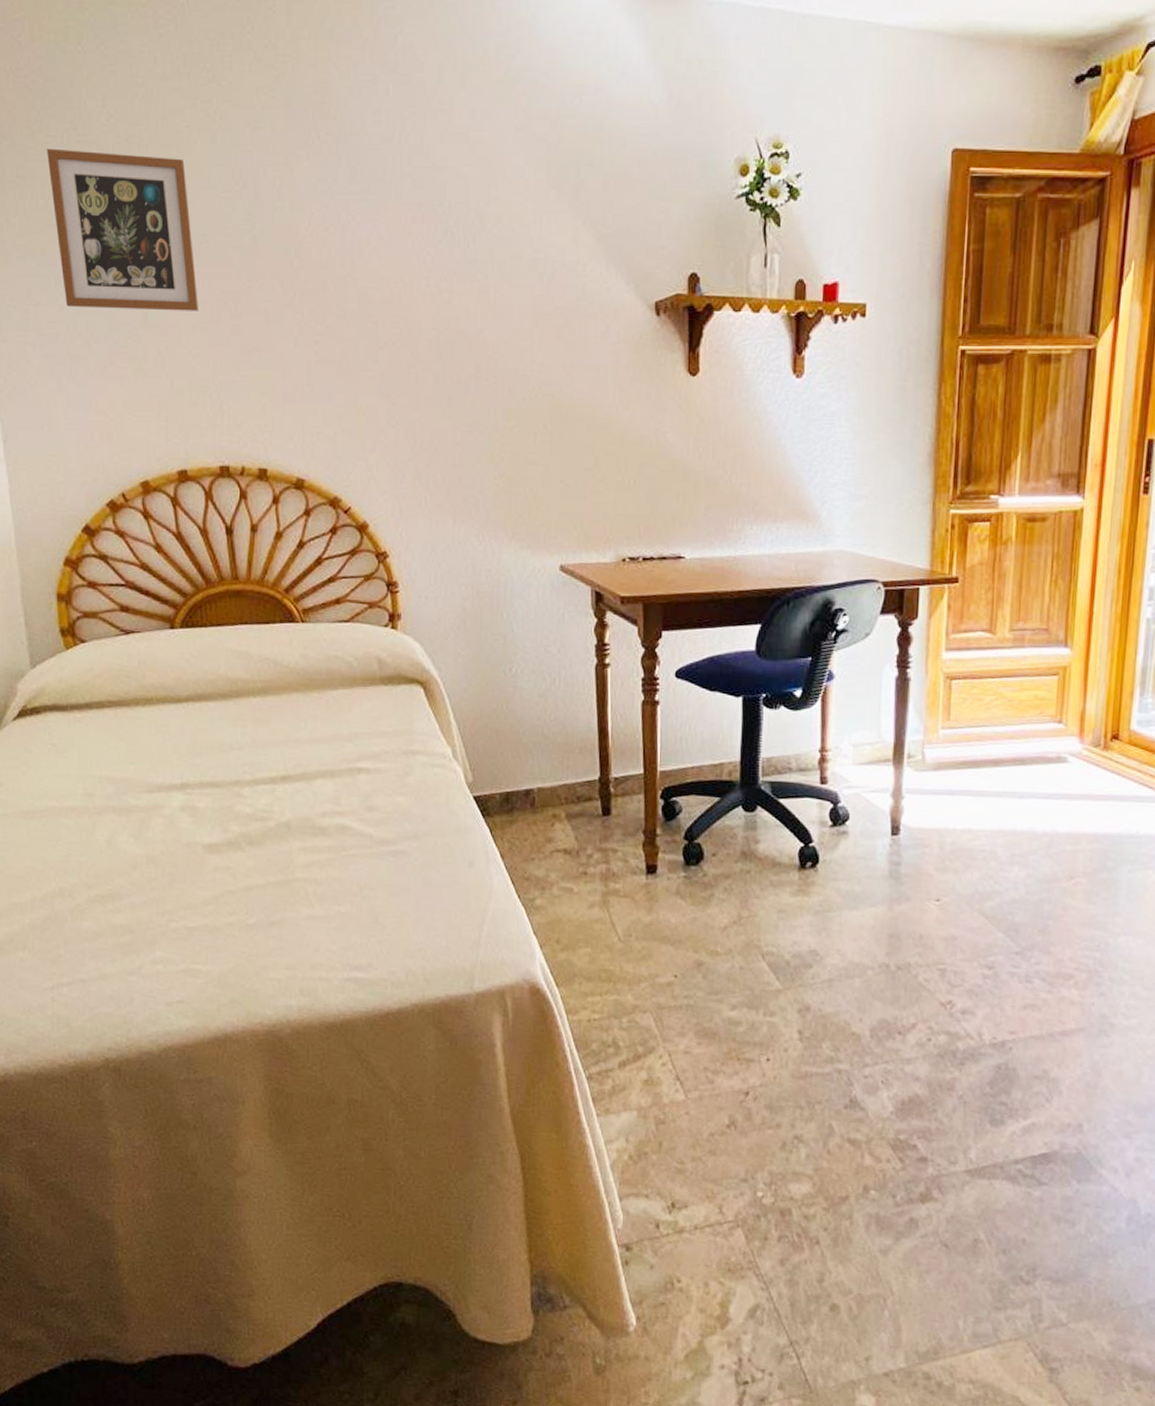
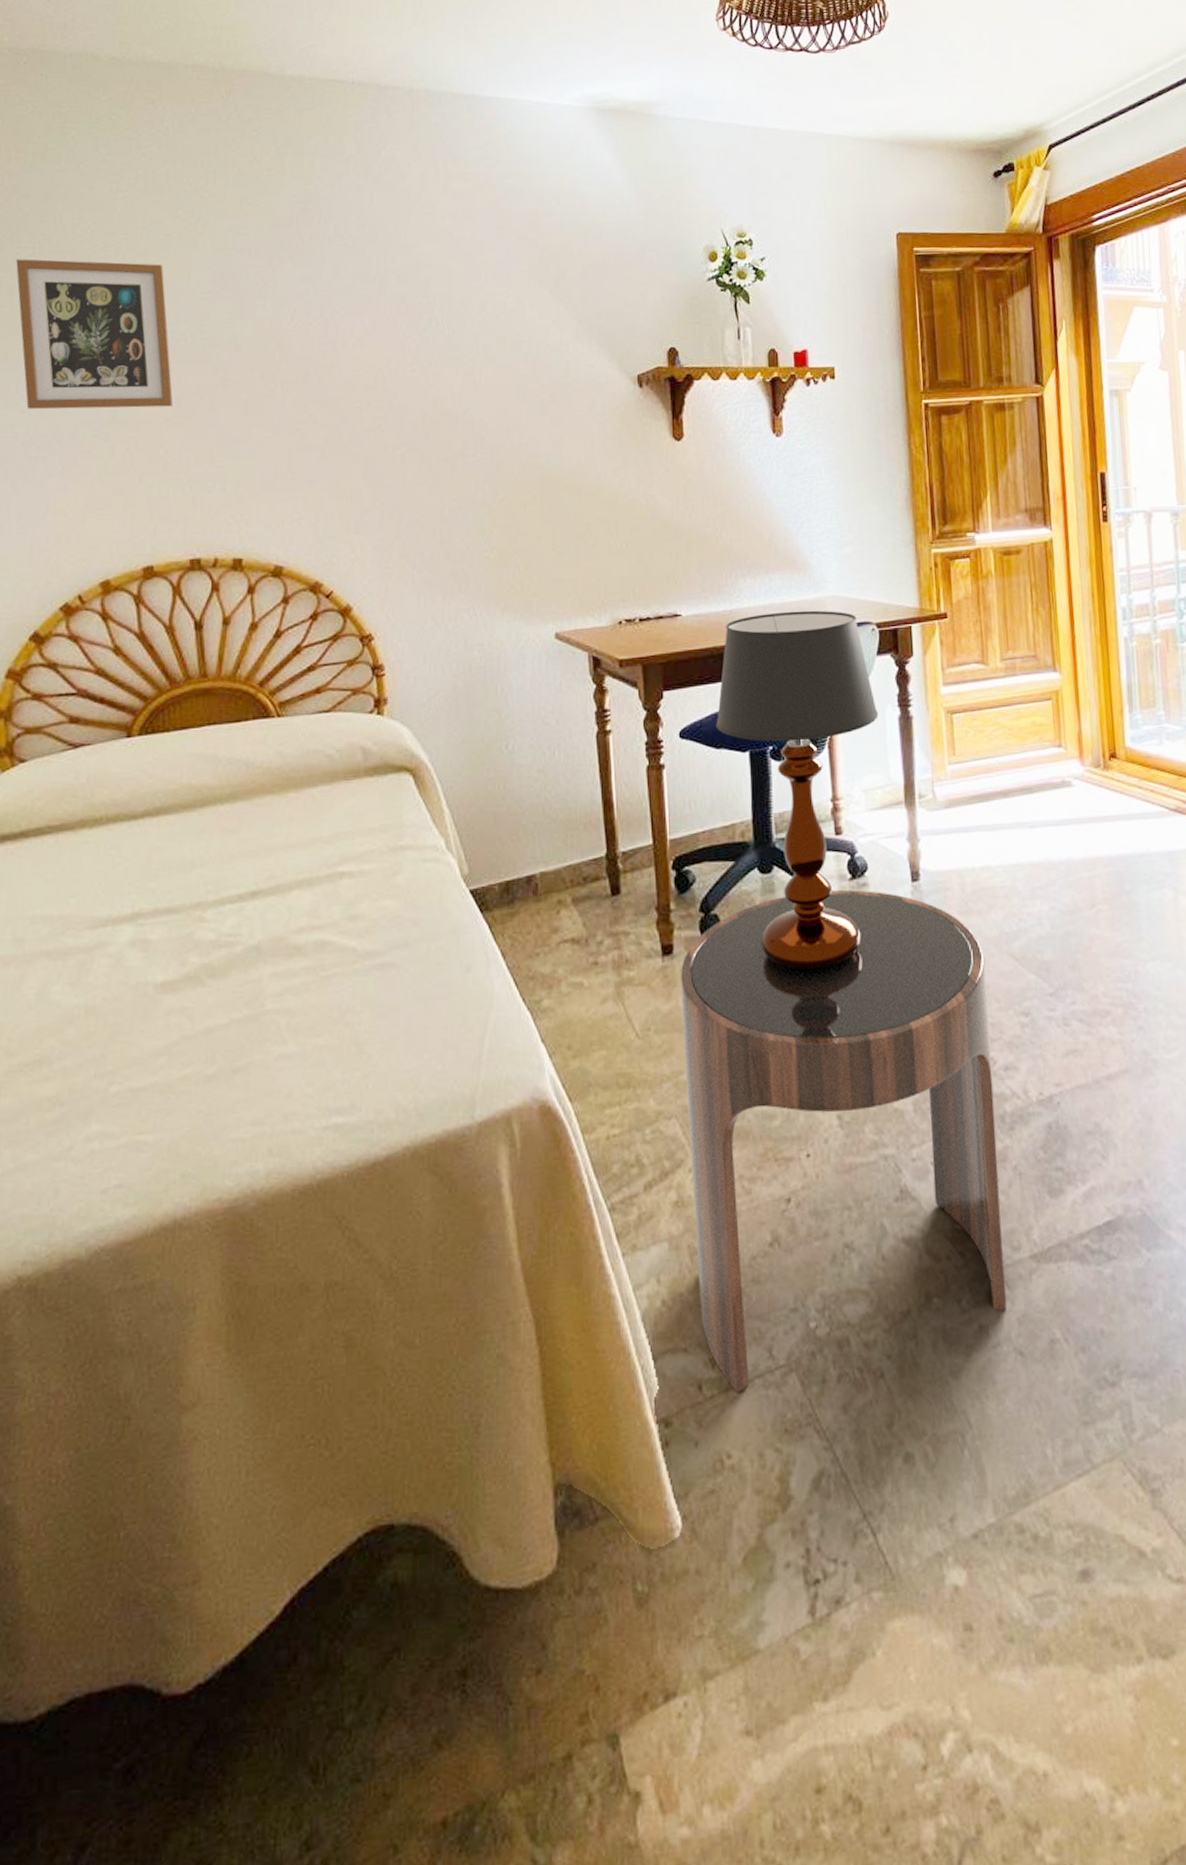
side table: none [661,834,955,1236] -> present [680,890,1007,1393]
table lamp: none [712,562,876,905] -> present [716,610,879,972]

